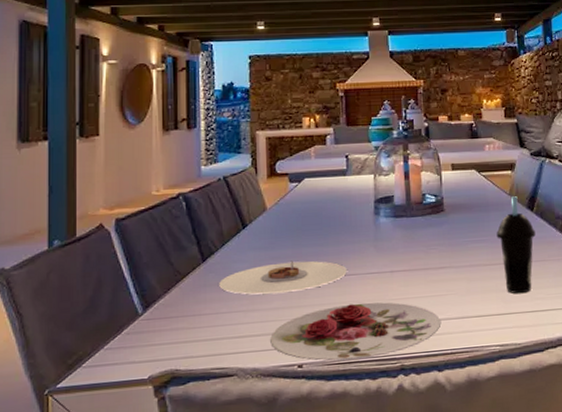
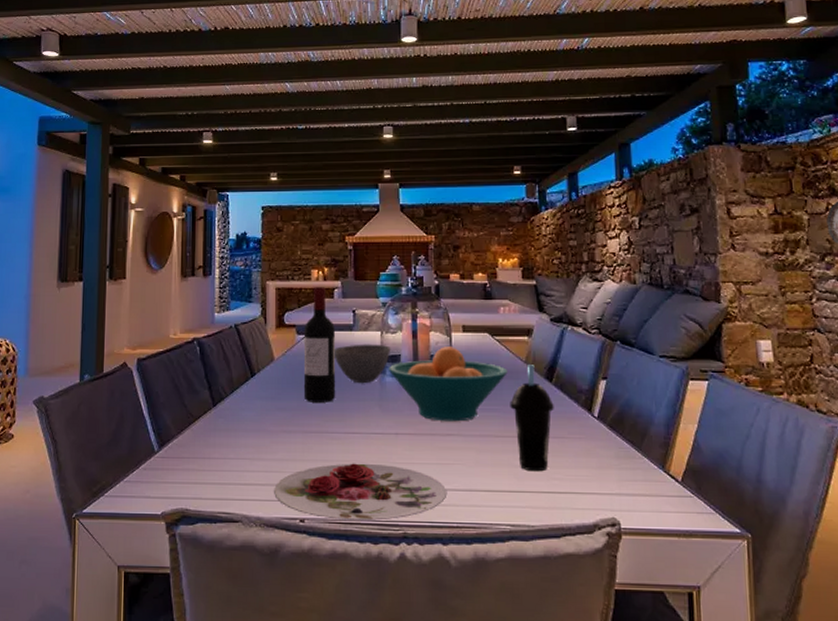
plate: present [219,260,347,295] -> none [228,413,351,444]
wine bottle: none [296,134,331,249] -> present [303,287,336,402]
bowl: none [327,187,385,227] -> present [333,344,391,384]
fruit bowl: none [381,184,494,256] -> present [388,347,507,422]

